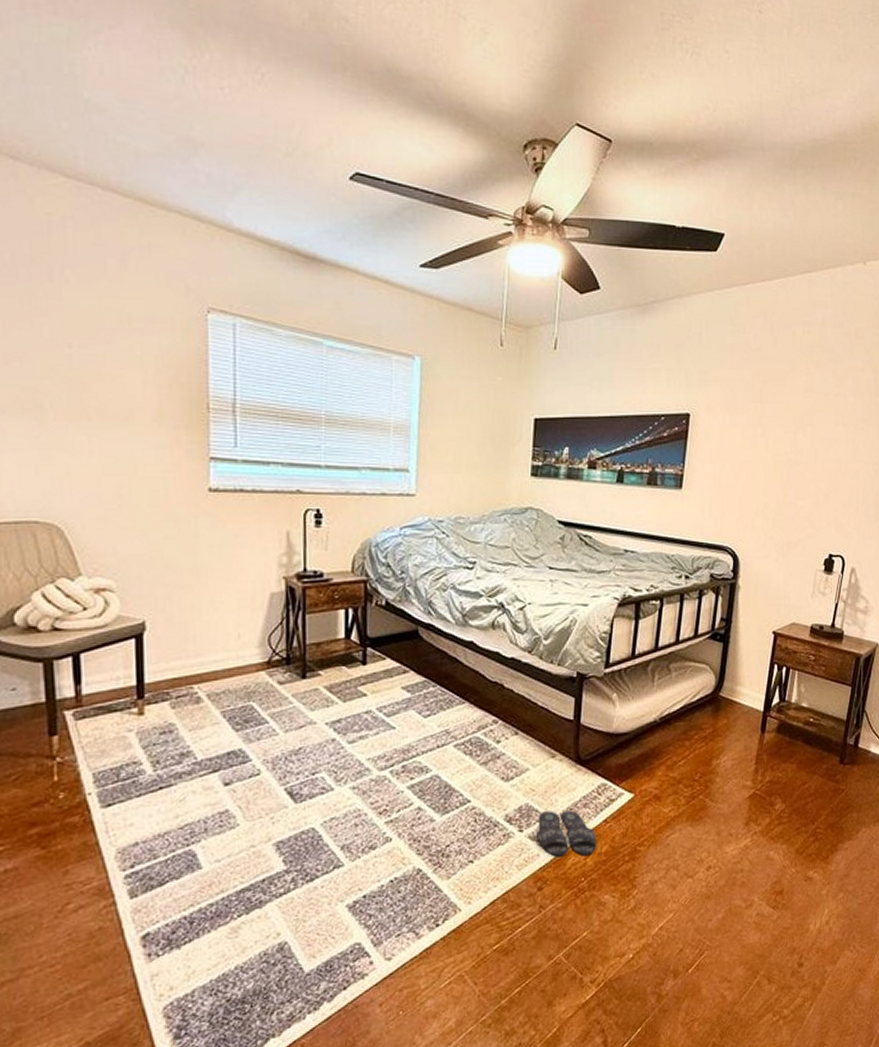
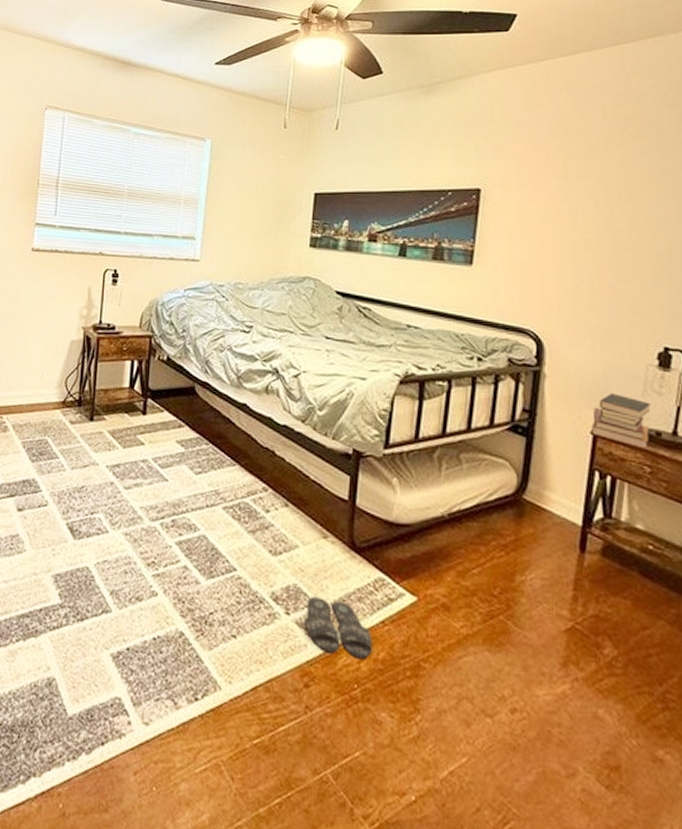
books: none [773,597,817,642] -> present [591,393,651,450]

